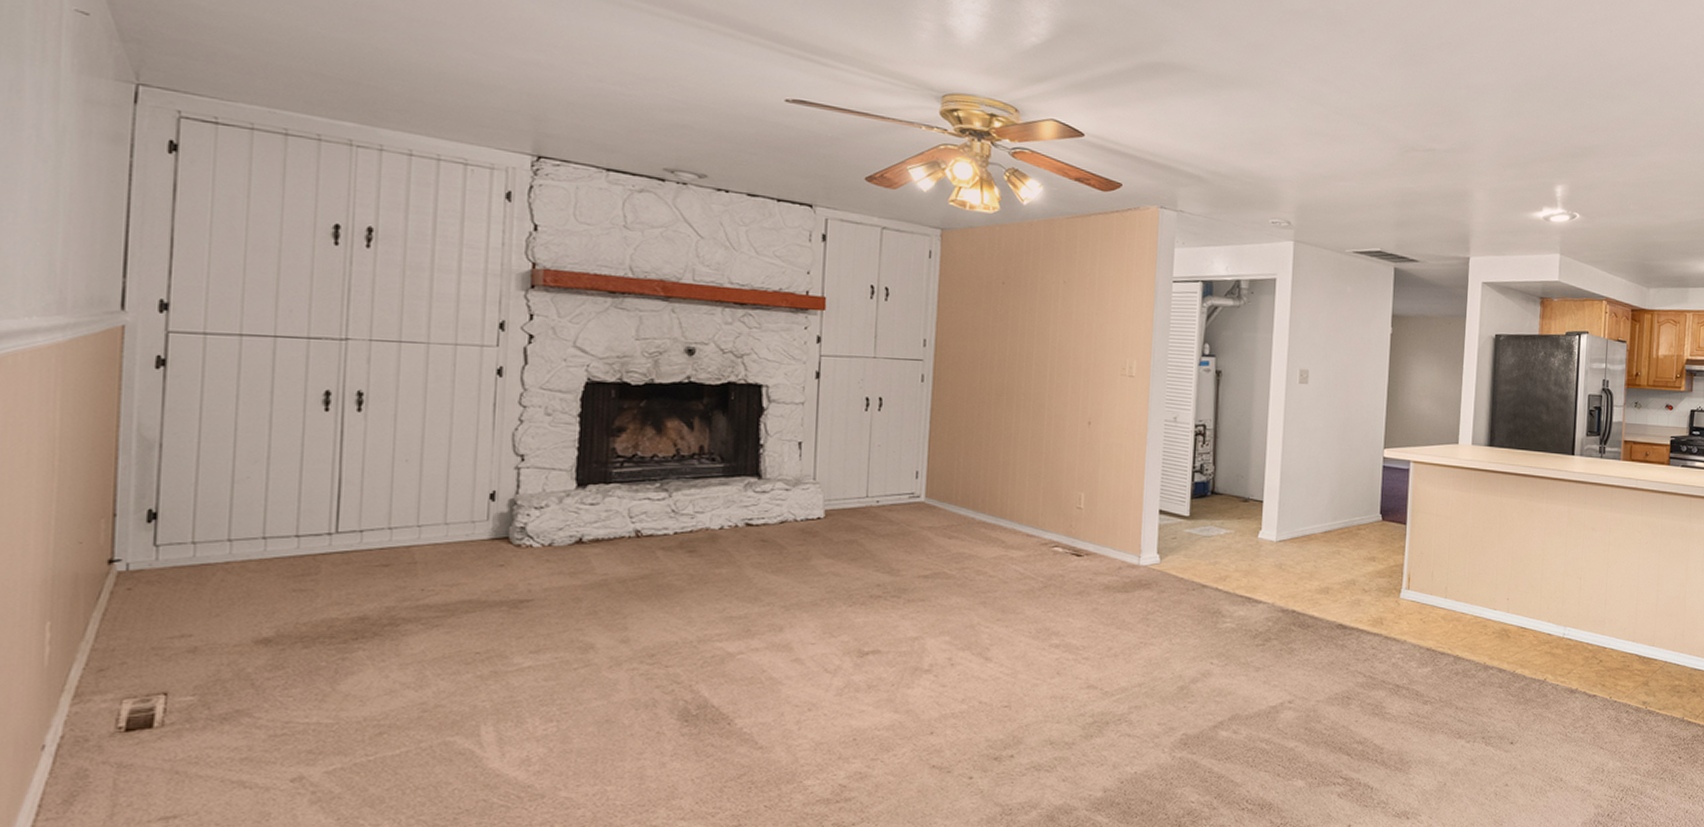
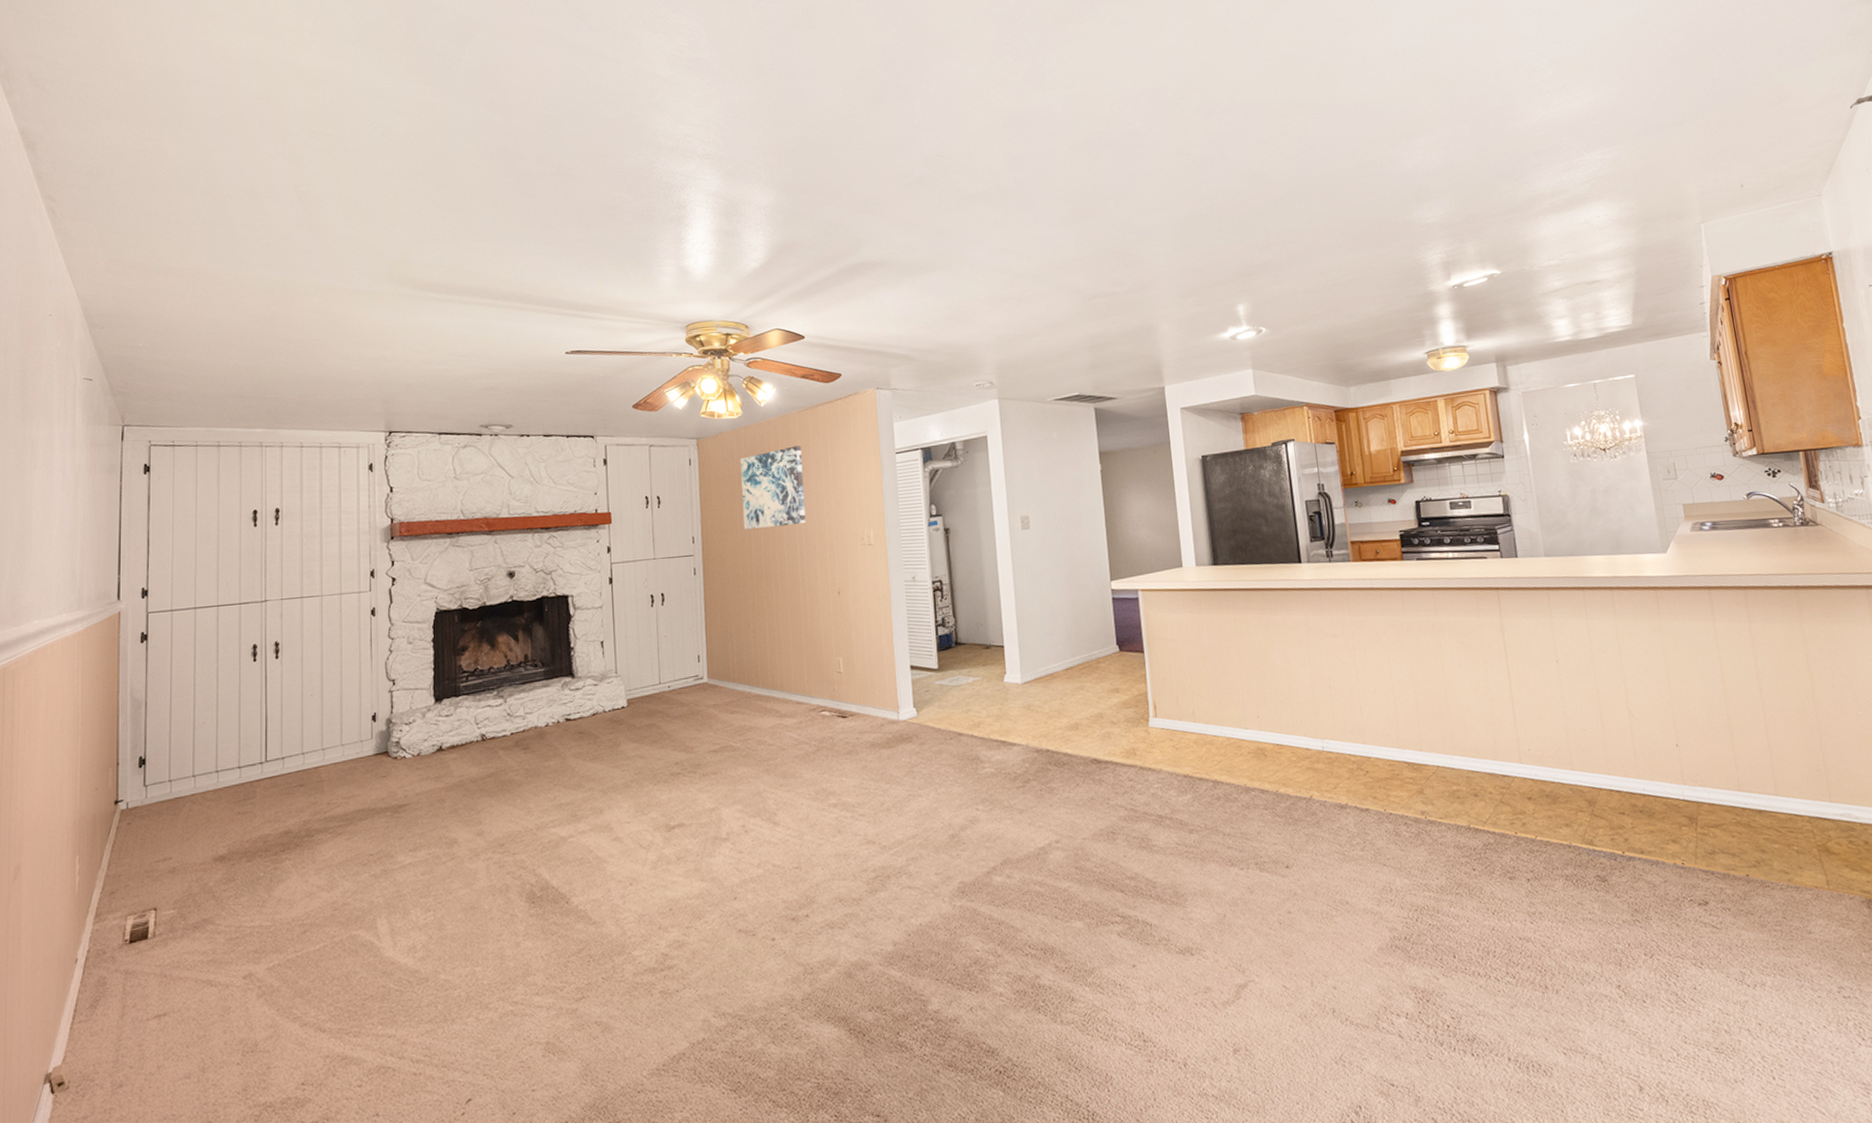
wall art: none [986,255,1066,344] -> present [739,445,806,530]

